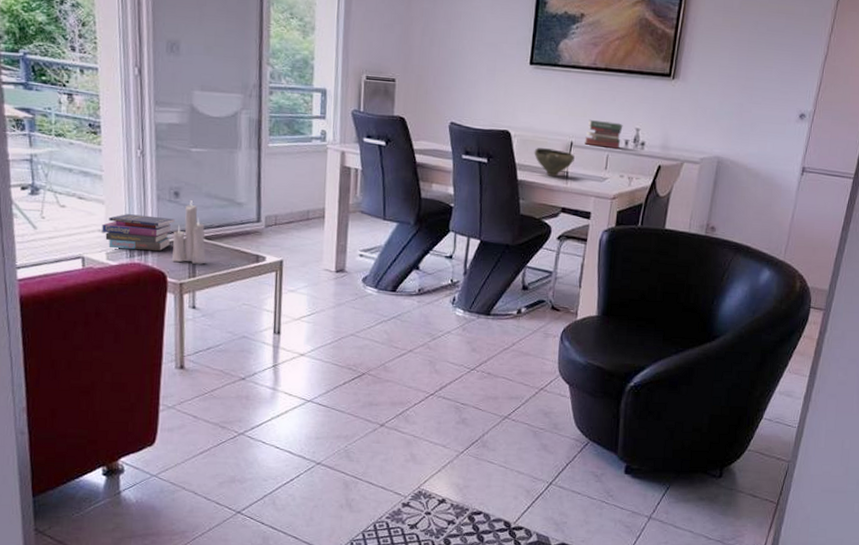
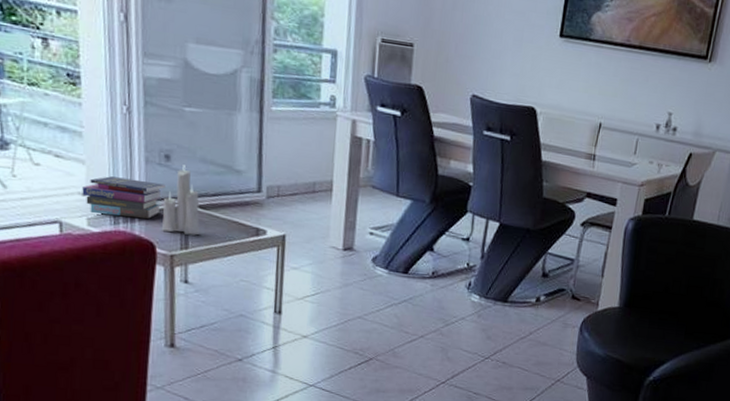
bowl: present [534,148,575,176] -> none [560,127,603,159]
books: present [585,119,623,148] -> none [614,100,655,133]

